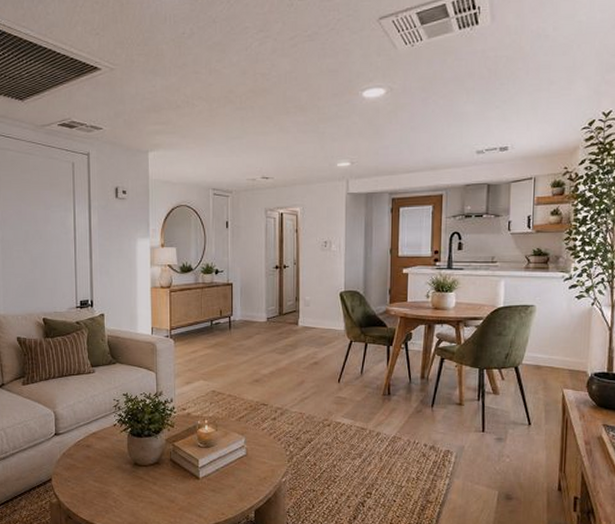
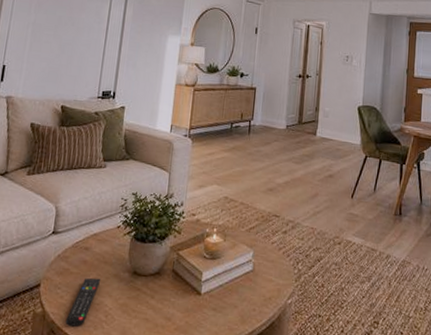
remote control: none [79,470,106,513] -> present [65,277,101,328]

